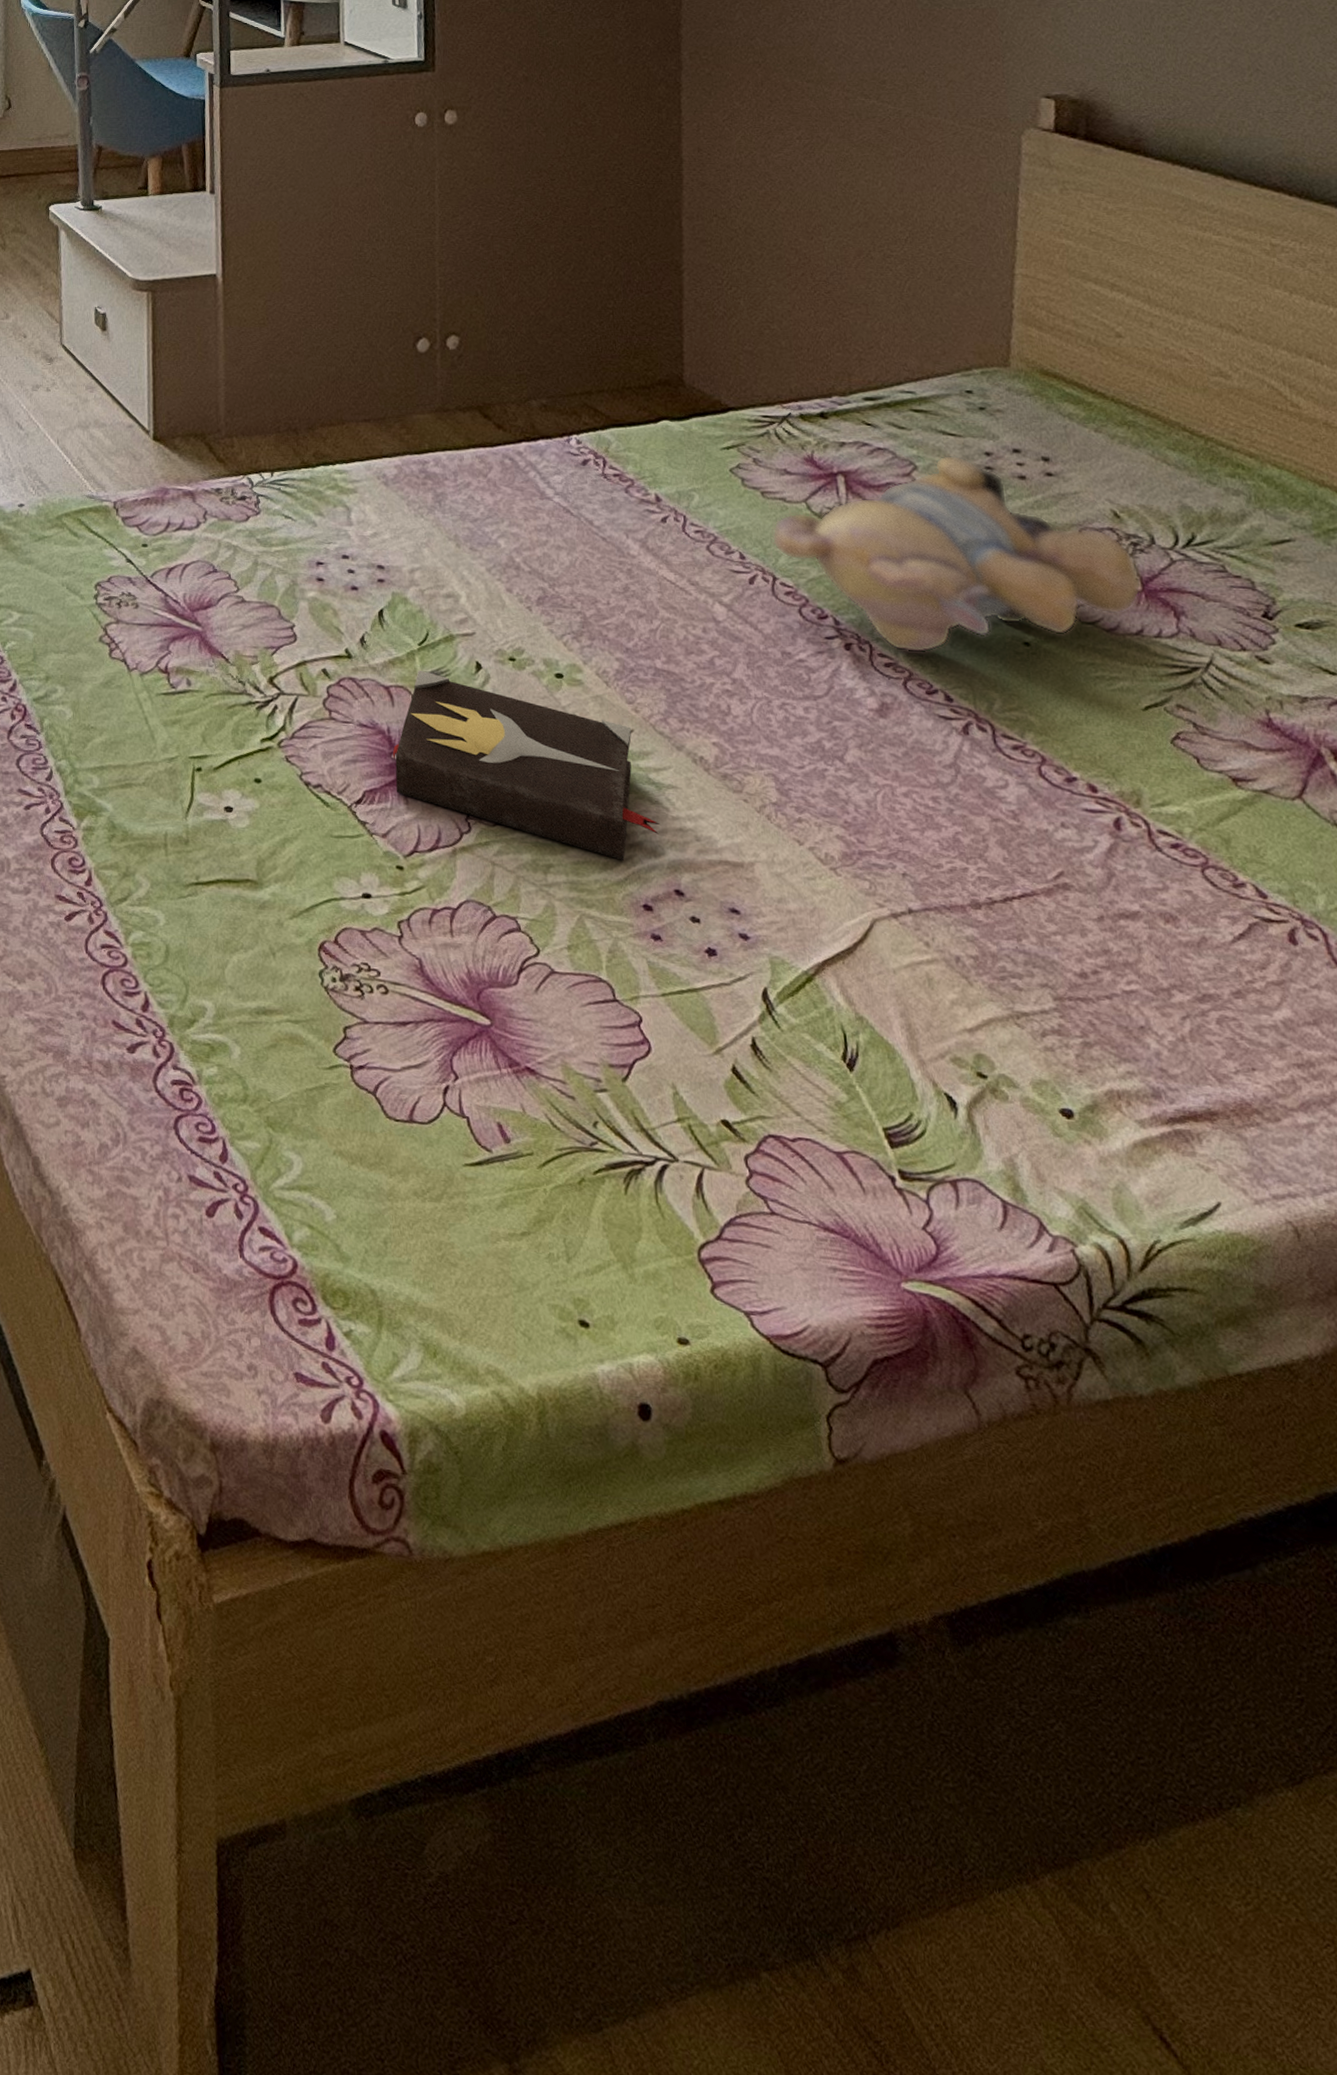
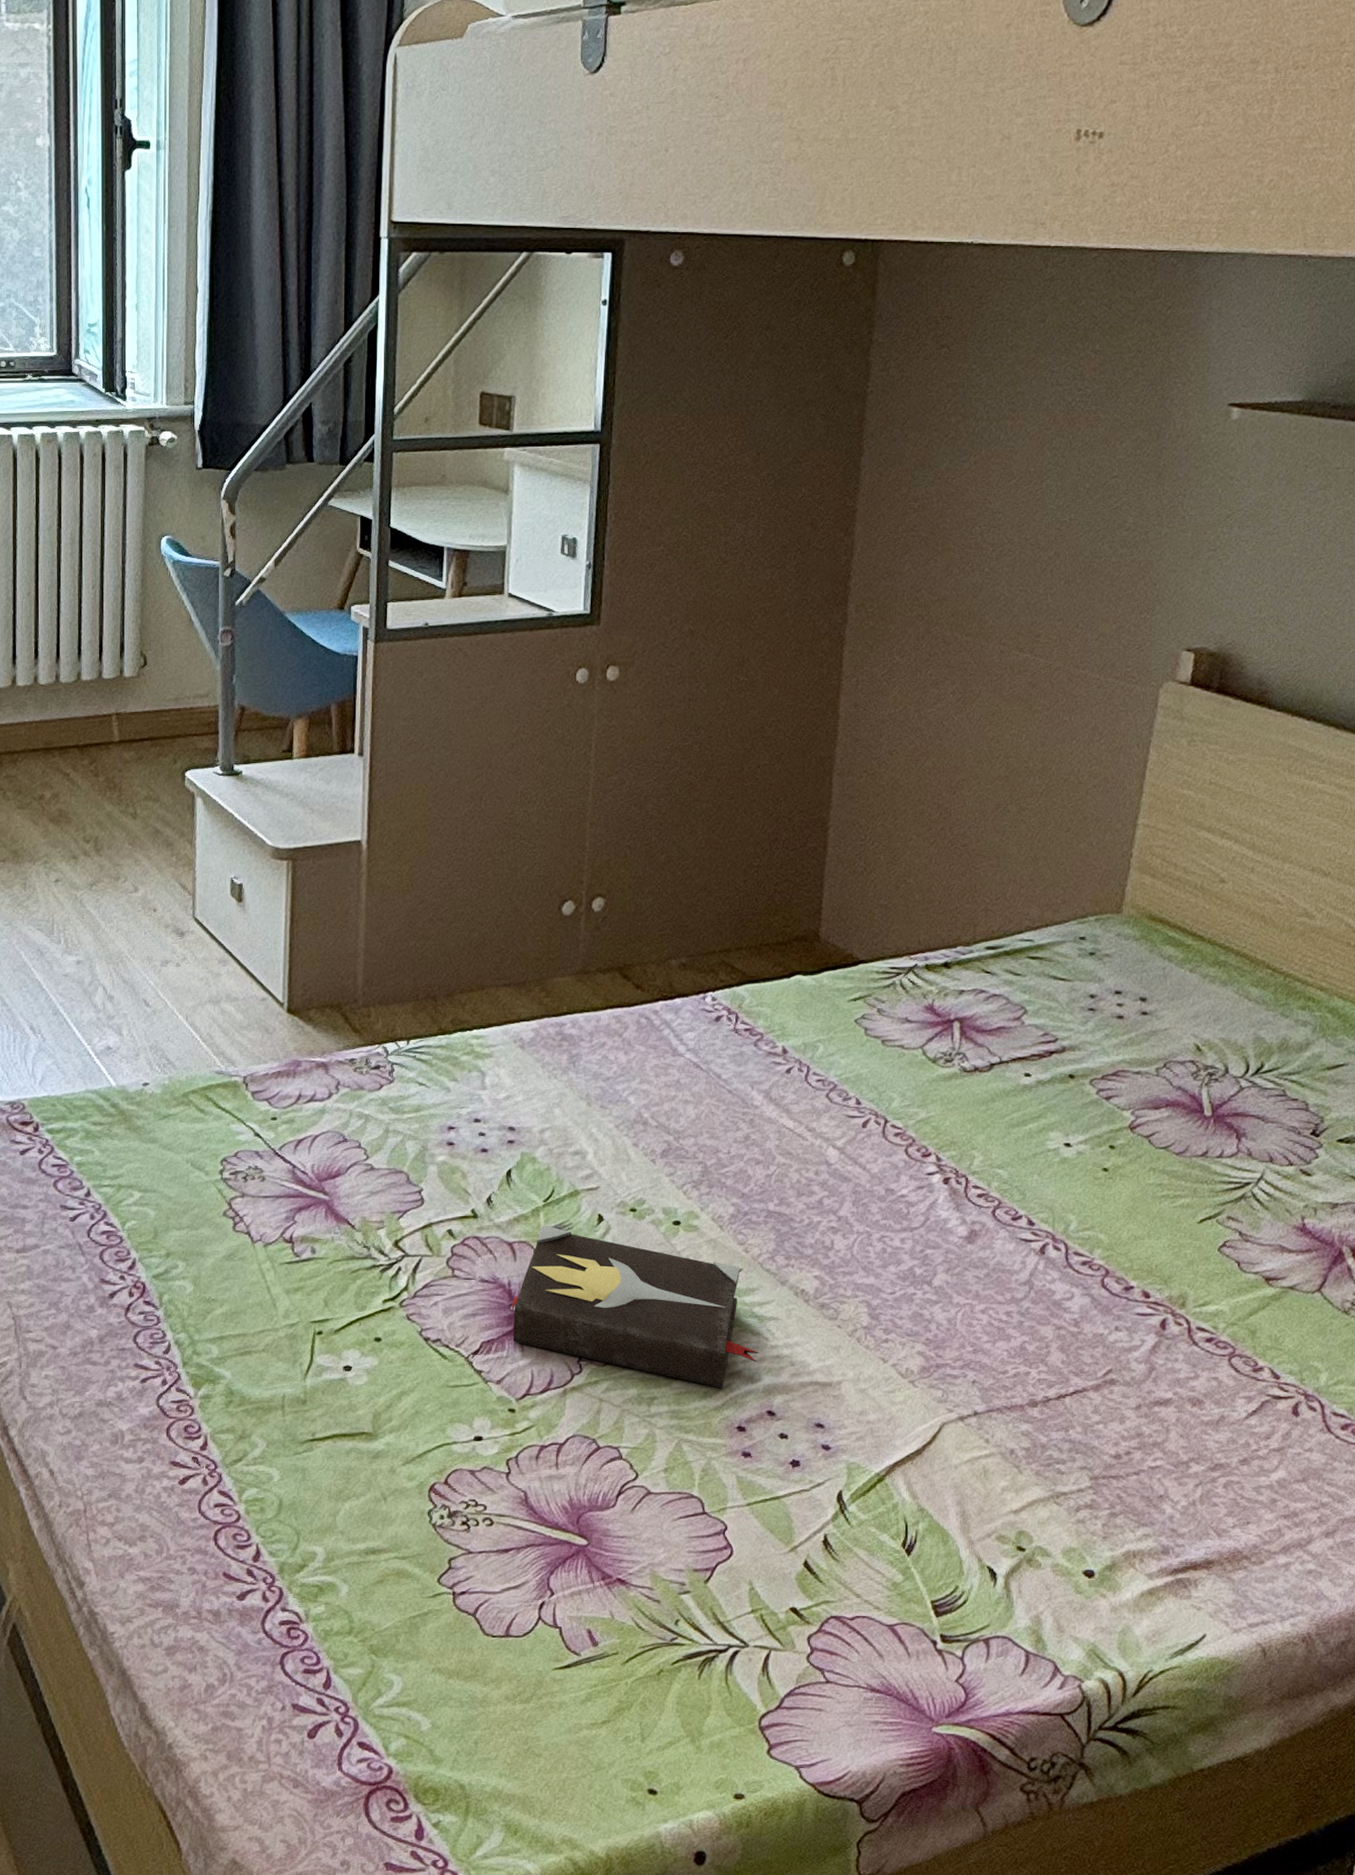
teddy bear: present [771,455,1141,653] -> none [887,998,1211,1183]

